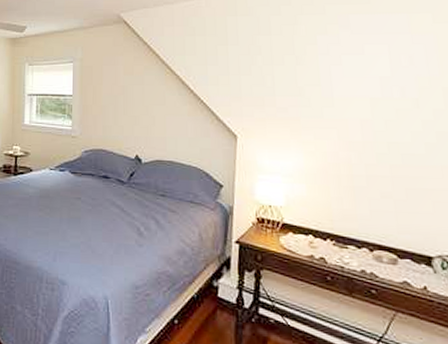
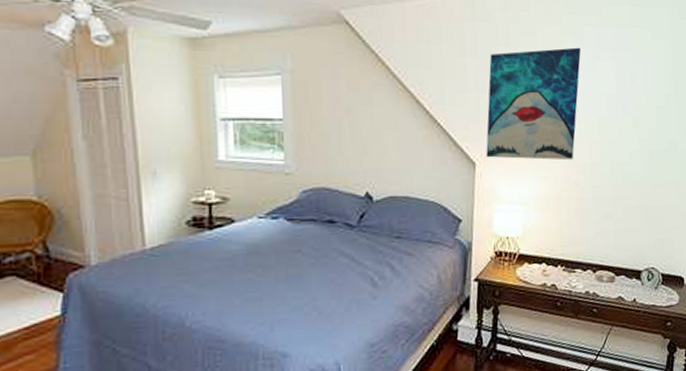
wall art: none [247,34,348,138] -> present [486,47,581,161]

